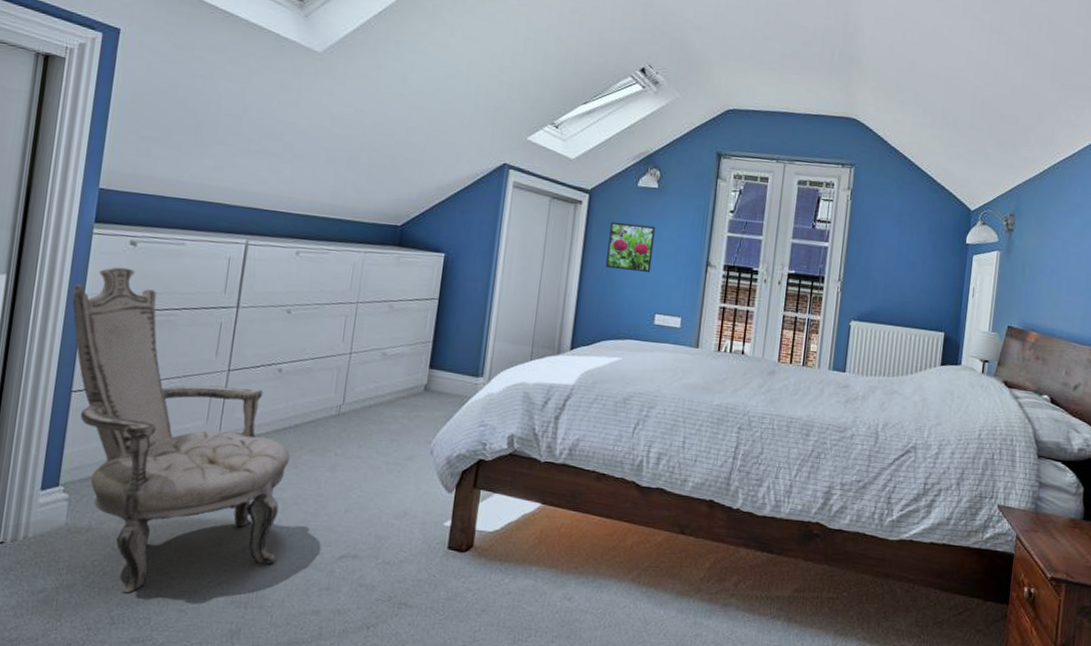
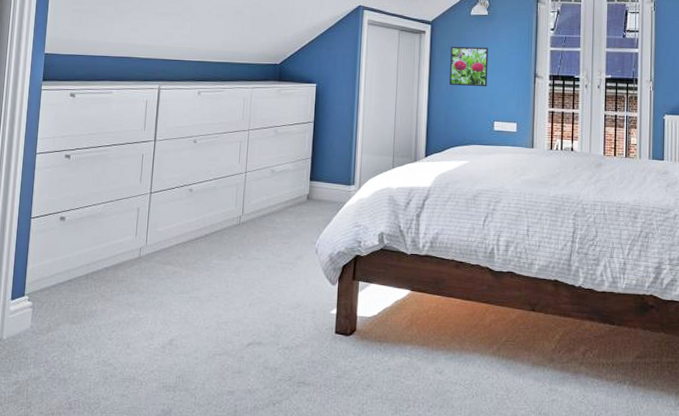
armchair: present [72,267,290,594] -> none [28,115,203,383]

